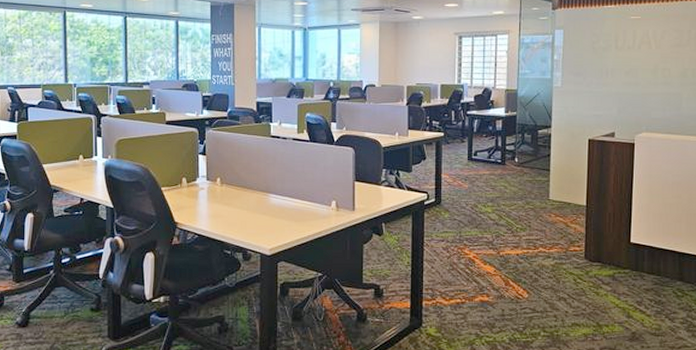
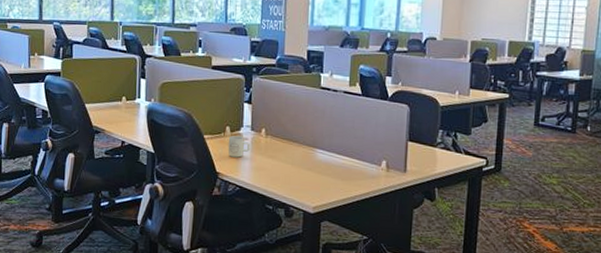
mug: none [185,186,206,207] -> present [228,136,250,158]

